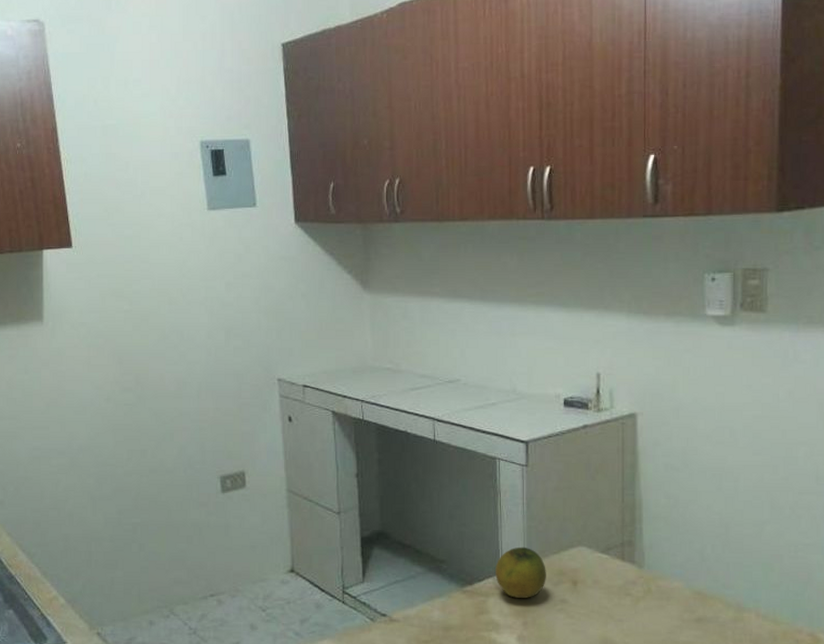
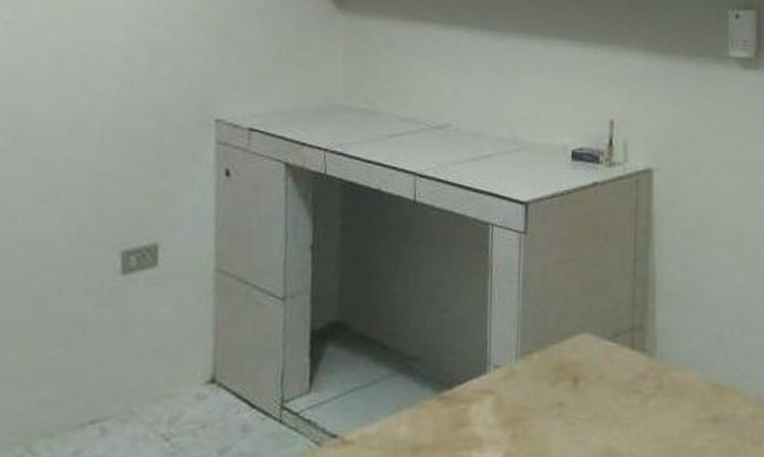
fruit: present [495,546,546,598] -> none [481,336,543,403]

